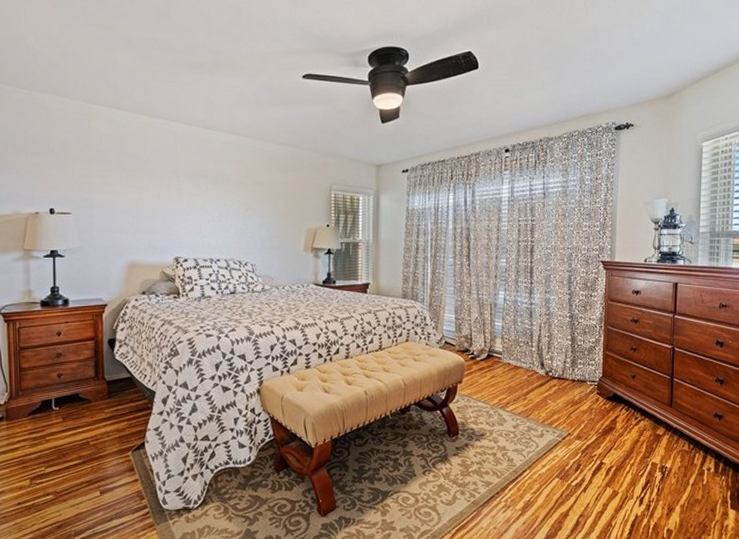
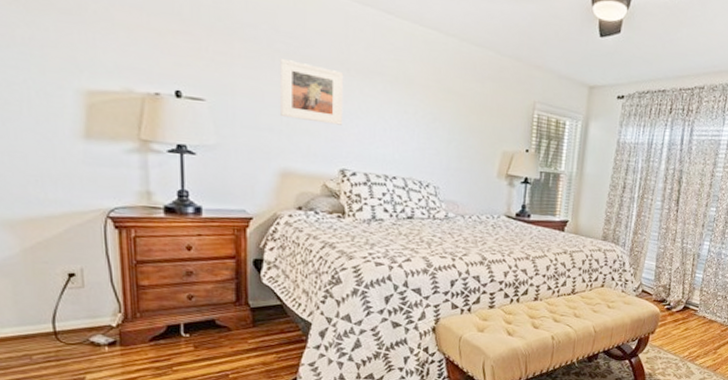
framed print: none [126,174,176,221] -> present [280,58,344,125]

